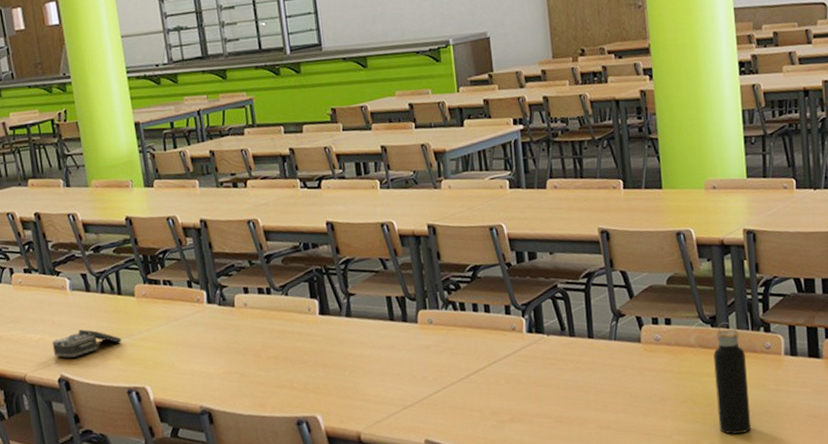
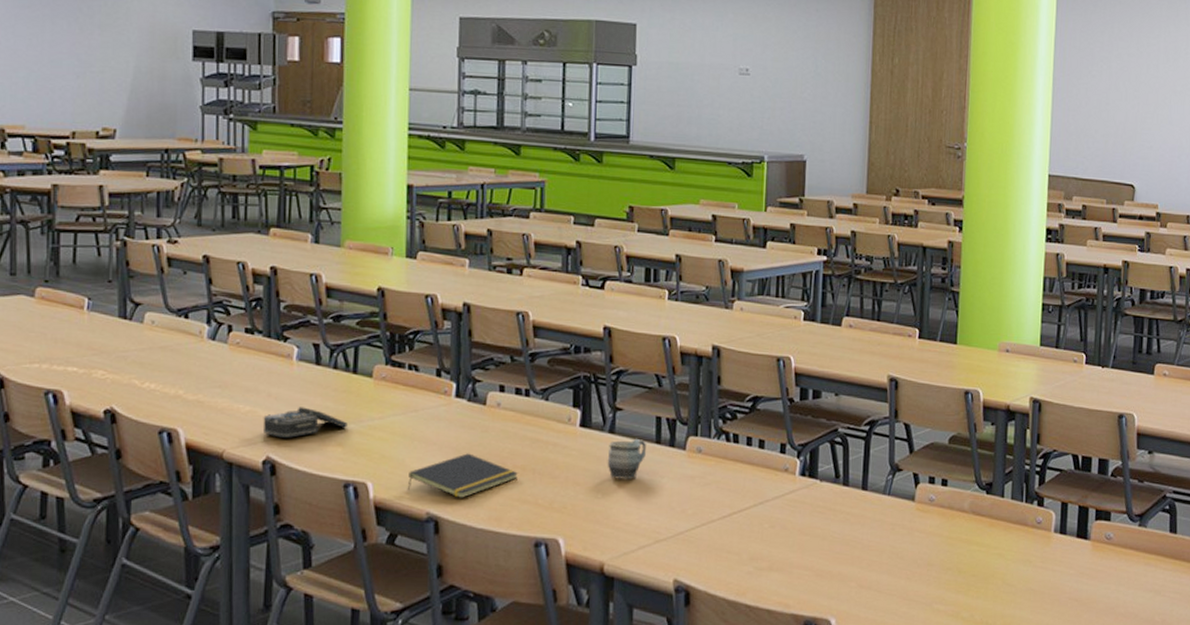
notepad: none [179,351,273,391] -> present [407,453,519,498]
mug: none [348,318,382,357] -> present [607,438,646,481]
water bottle: present [713,321,752,434] -> none [981,490,1016,609]

